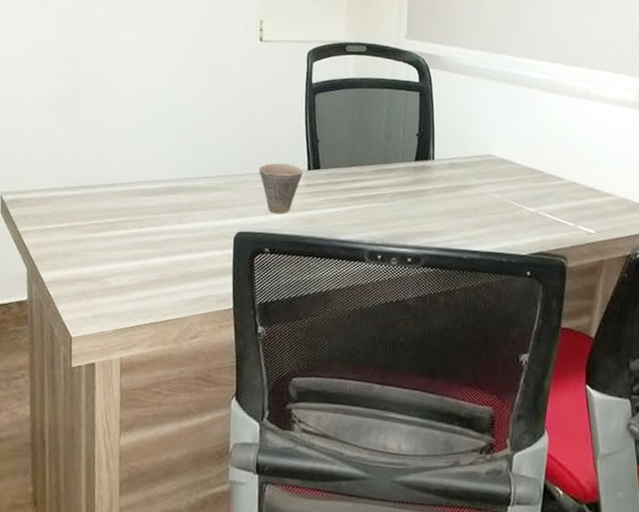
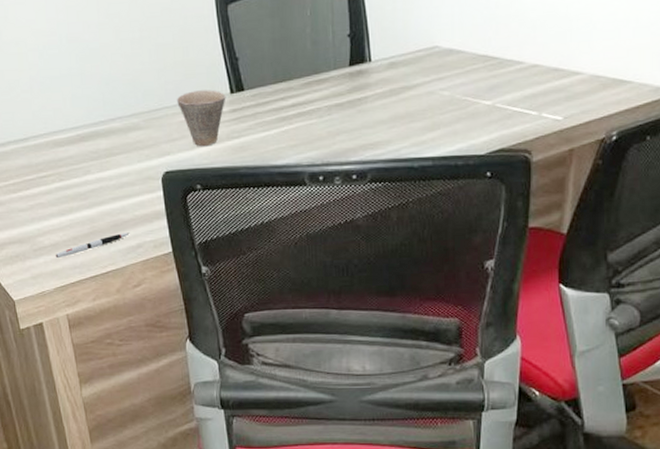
pen: none [120,284,196,301] -> present [55,233,130,259]

